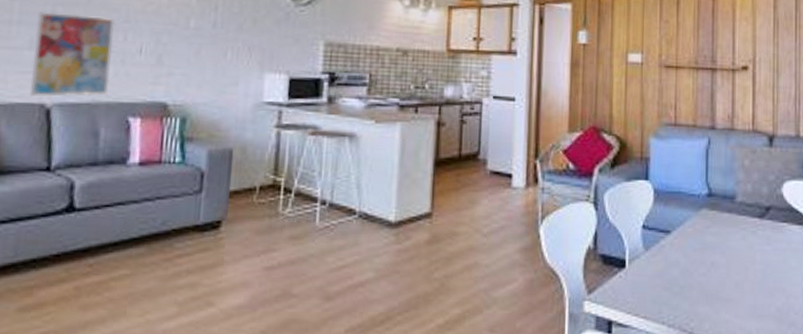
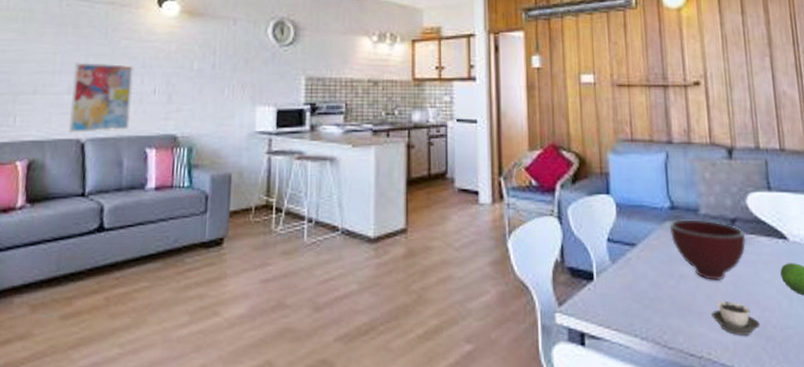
bowl: none [705,207,778,268] -> present [669,219,746,280]
cup: none [738,289,784,321] -> present [711,301,760,335]

